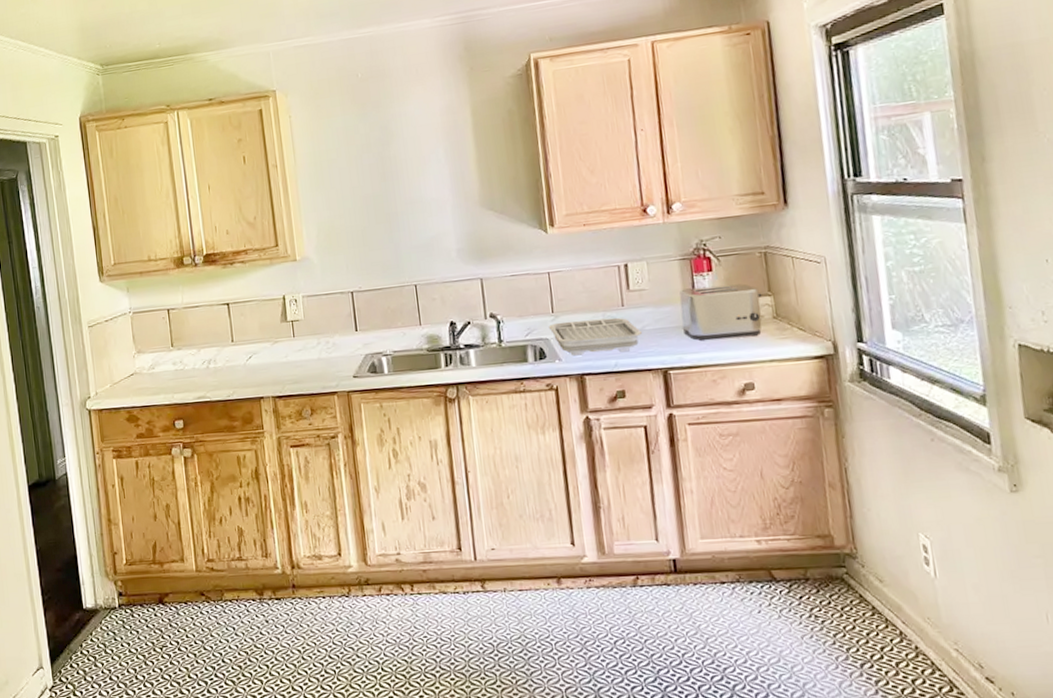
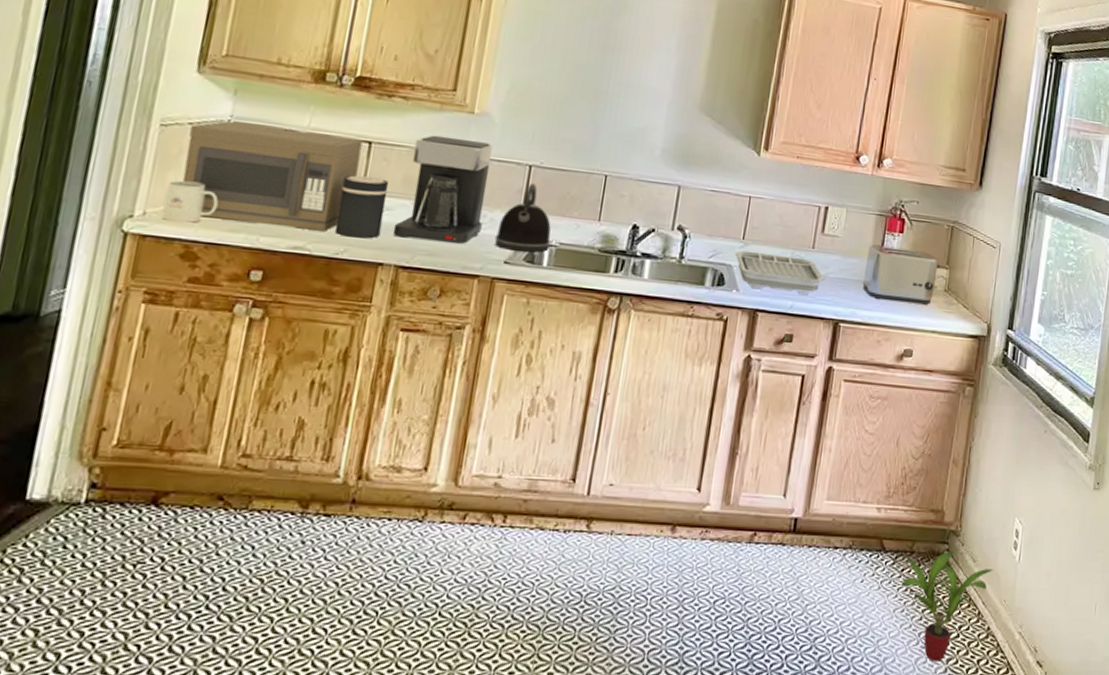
mug: none [104,362,140,397] -> present [161,180,219,224]
microwave: none [107,303,226,388] -> present [182,120,363,231]
cylinder: none [217,330,255,382] -> present [334,175,389,239]
coffee maker: none [259,282,329,374] -> present [393,135,493,245]
kettle: none [340,306,386,366] -> present [494,183,552,253]
potted plant: none [801,573,906,684] -> present [900,550,993,662]

